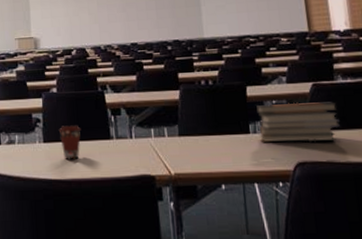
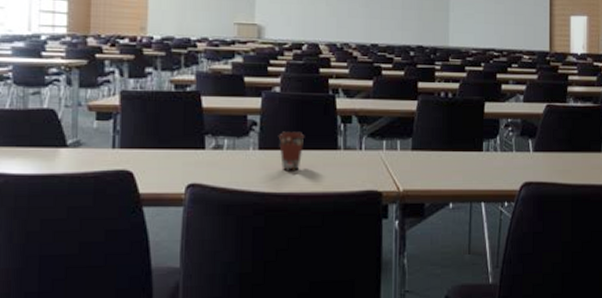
book stack: present [256,102,340,143] -> none [492,122,566,163]

